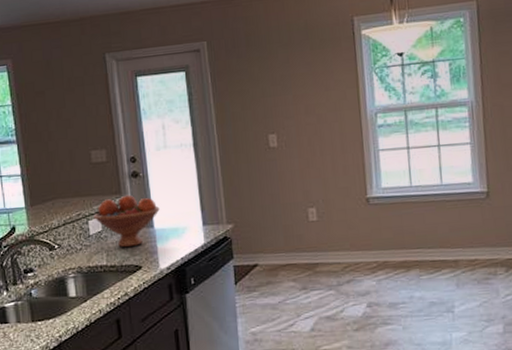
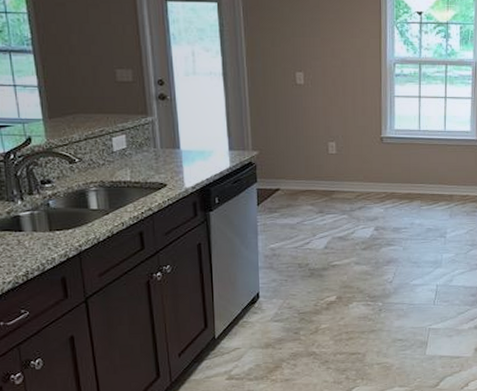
fruit bowl: present [93,194,160,248] -> none [117,116,187,166]

